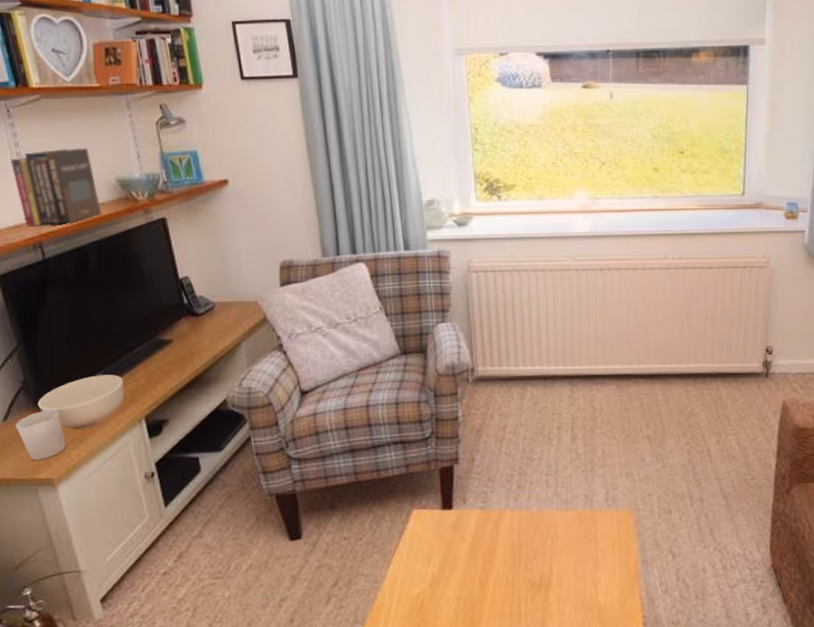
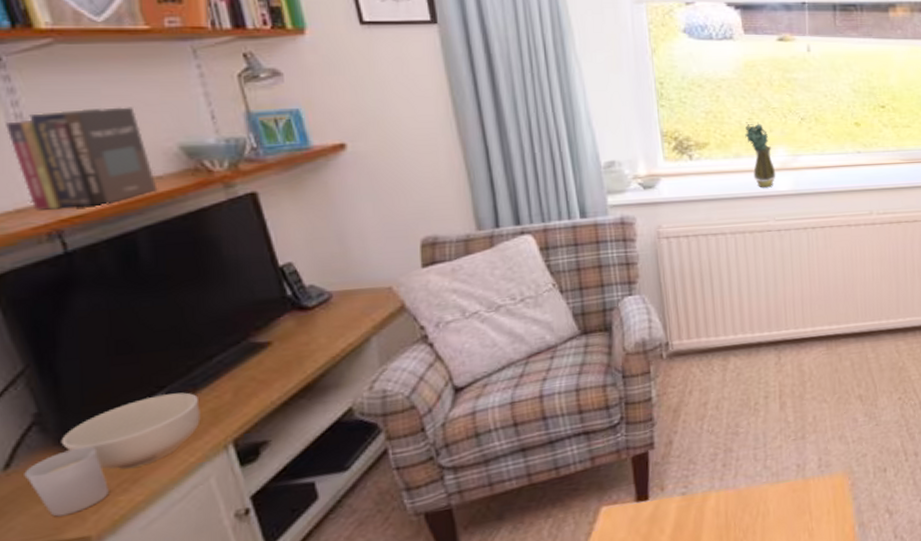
vase: none [549,165,576,228] -> present [745,122,776,187]

